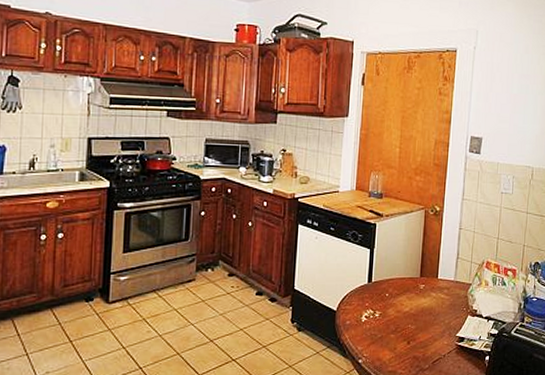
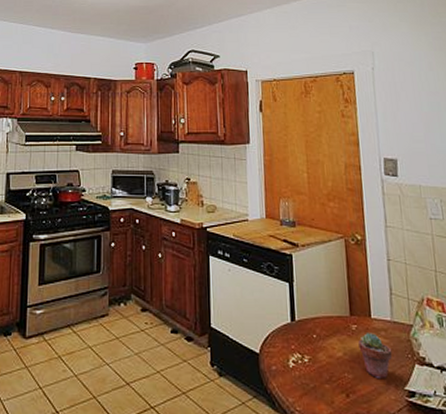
potted succulent: none [423,291,451,329] -> present [358,333,393,379]

